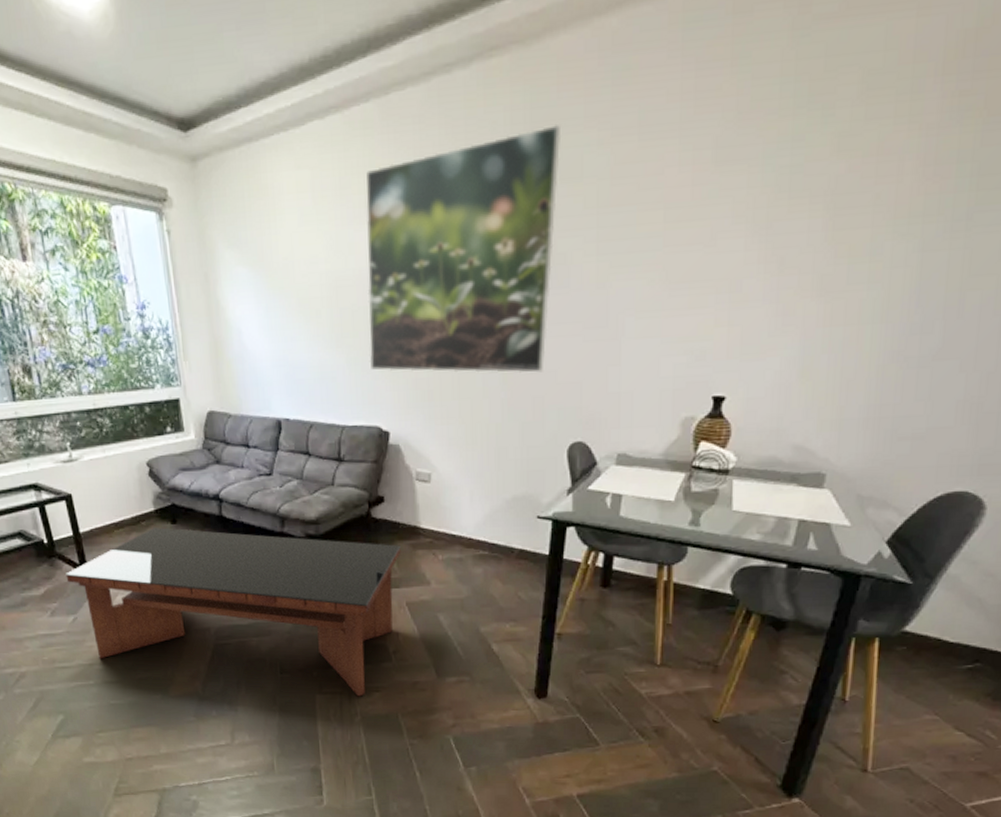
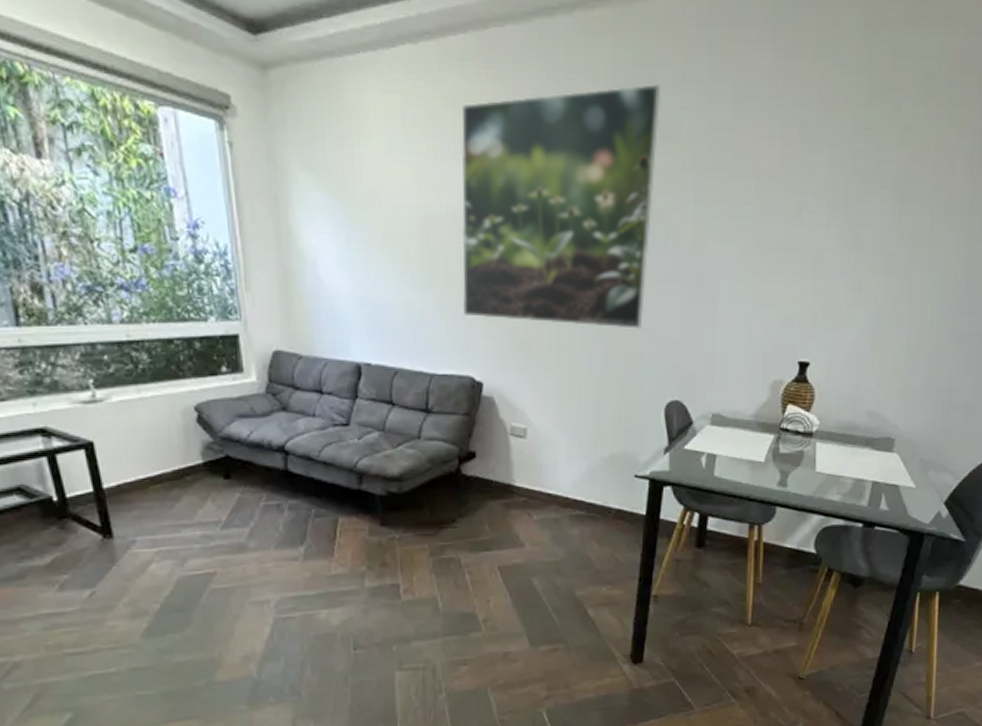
coffee table: present [66,527,401,697] -> none [82,483,493,672]

